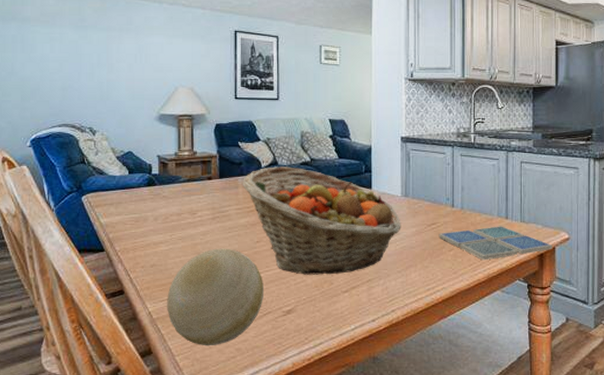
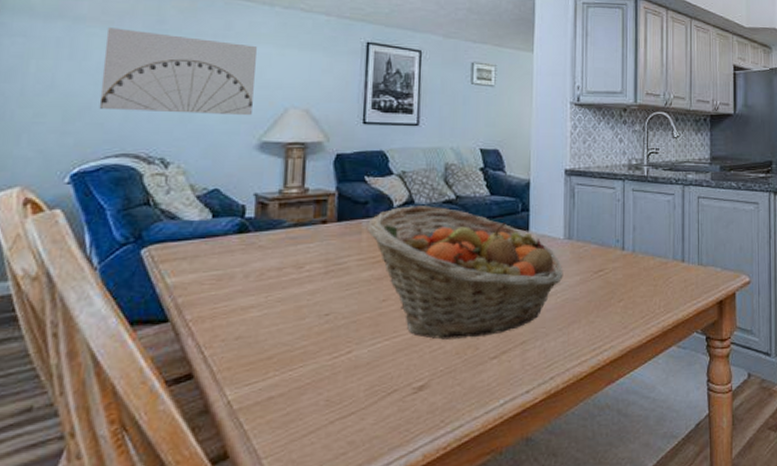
wall art: none [45,26,151,94] -> present [99,28,257,116]
decorative ball: present [167,248,264,346] -> none [254,310,389,442]
drink coaster: present [438,226,553,261] -> none [606,270,733,312]

